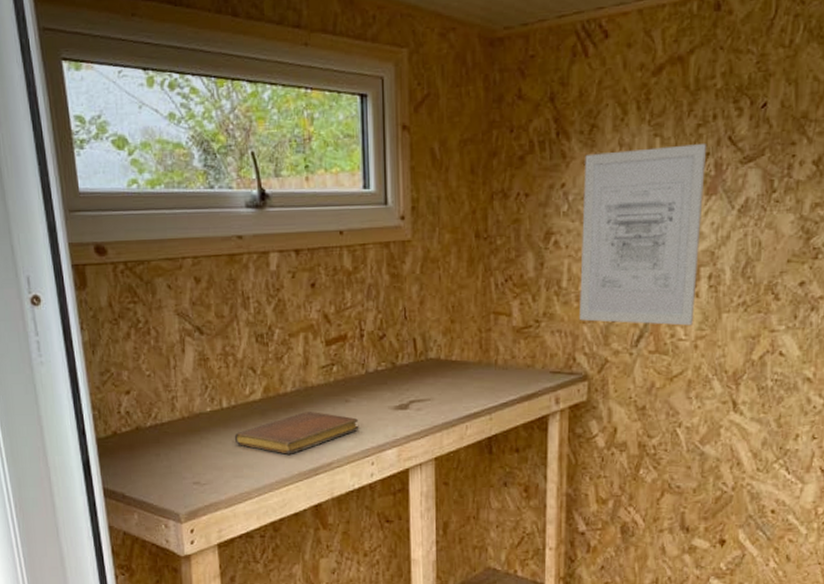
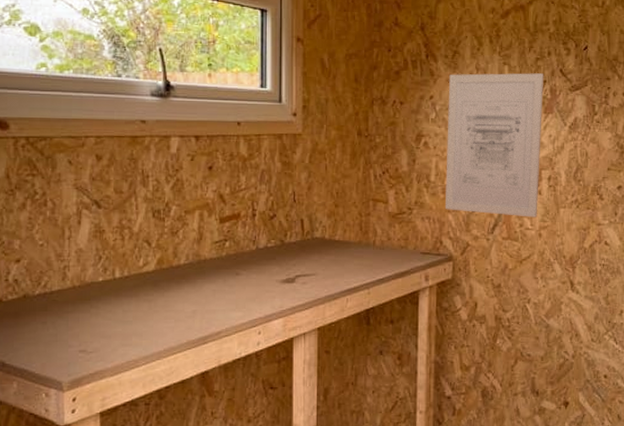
notebook: present [234,410,359,454] -> none [125,282,248,324]

